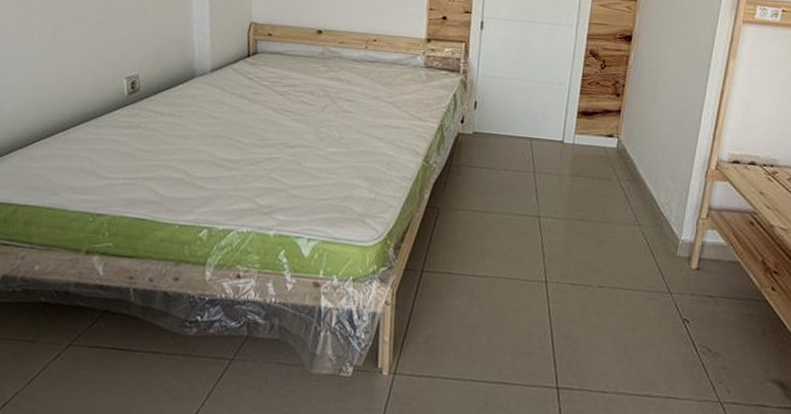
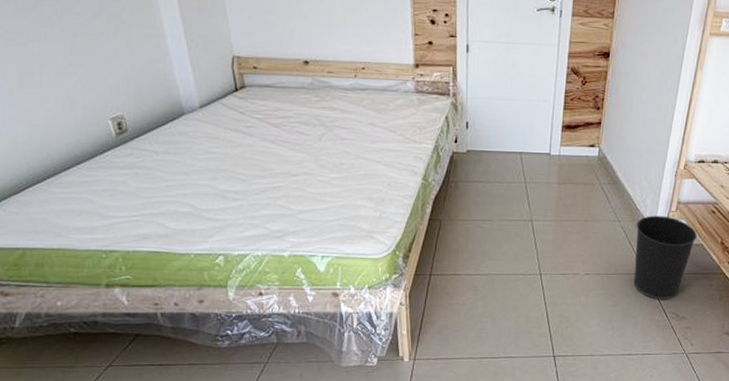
wastebasket: none [655,221,733,329] -> present [633,215,698,300]

